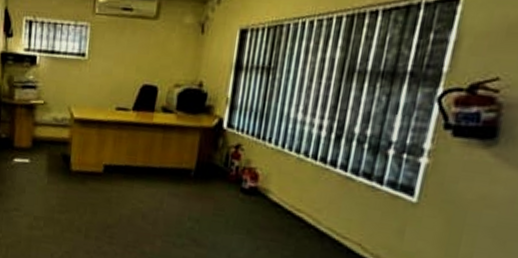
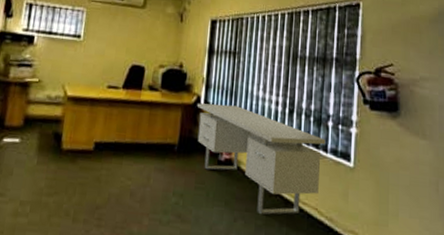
desk: none [217,126,382,248] -> present [197,103,326,215]

